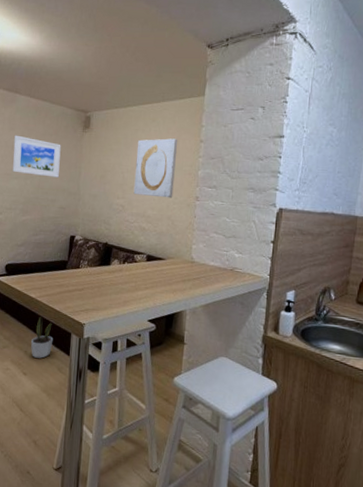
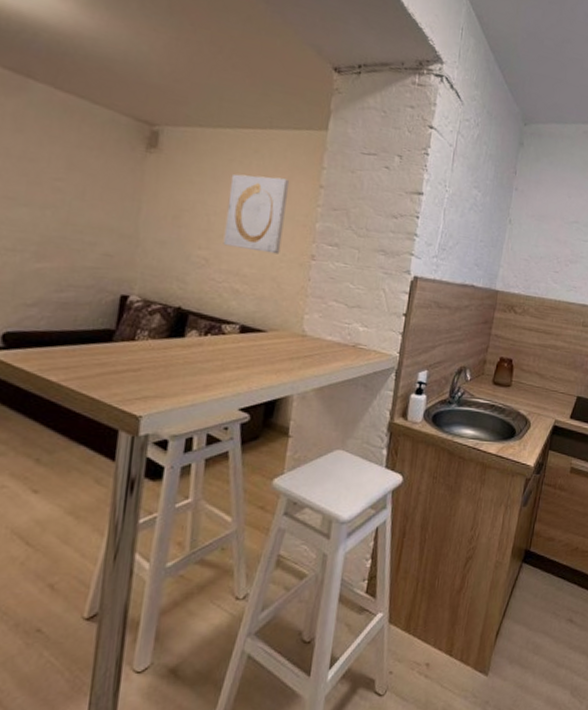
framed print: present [12,135,61,178] -> none [18,140,109,212]
potted plant: present [30,317,53,359] -> none [47,409,88,468]

